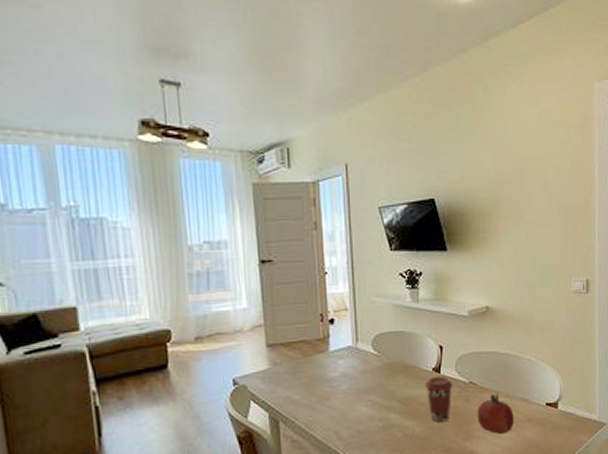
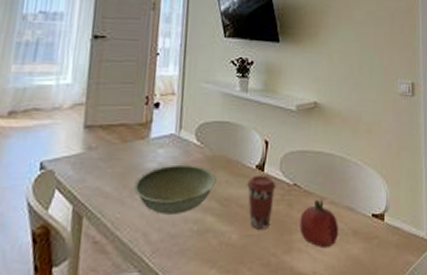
bowl: none [320,371,396,415] -> present [133,164,216,215]

